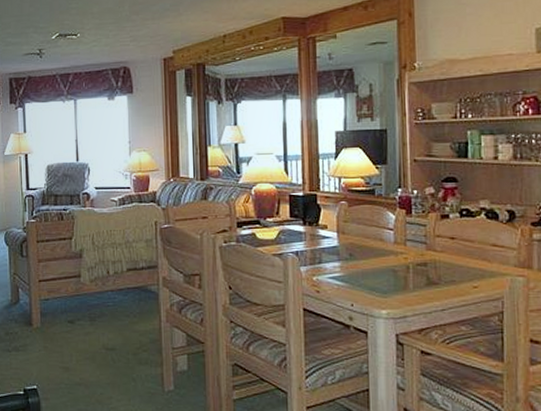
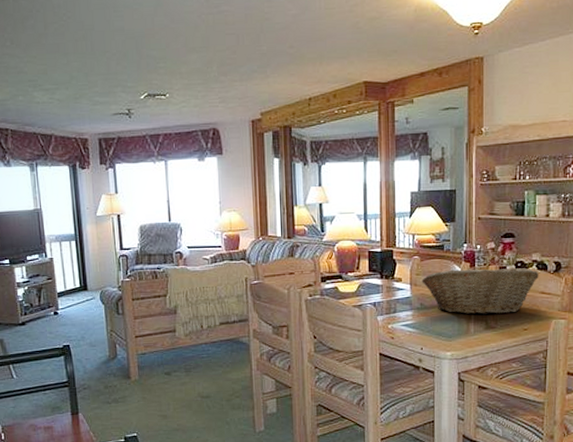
fruit basket: none [350,215,489,268] -> present [422,267,539,315]

